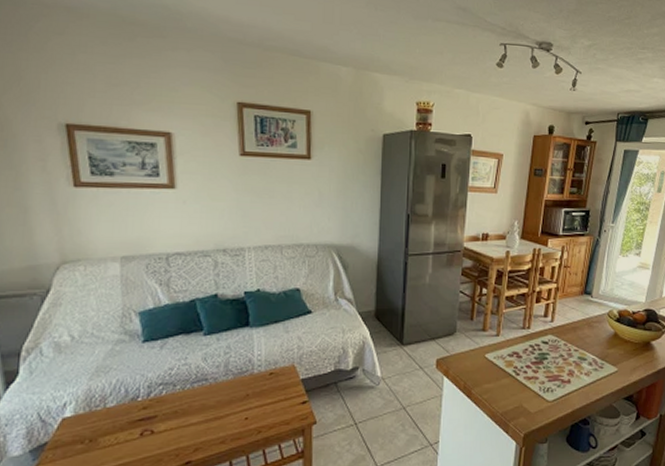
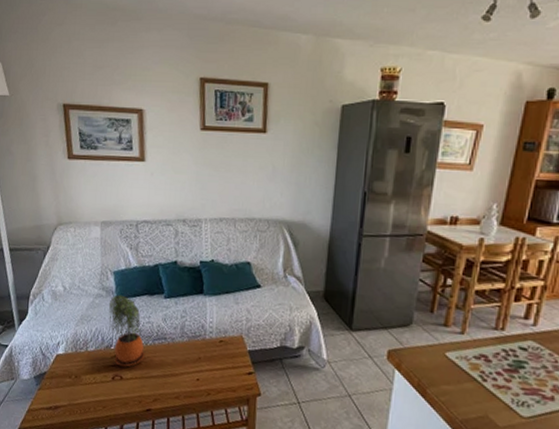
potted plant: none [134,337,181,419] -> present [109,294,145,367]

